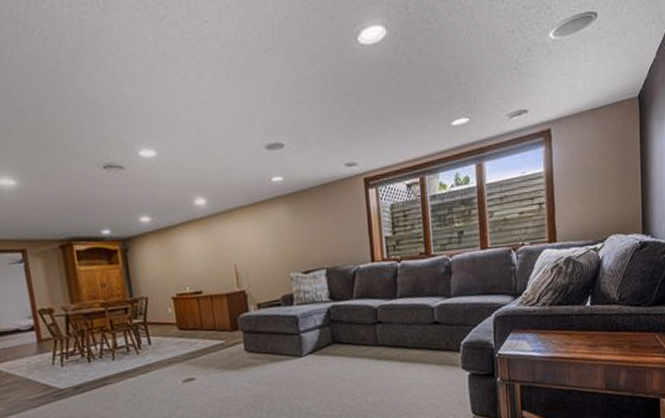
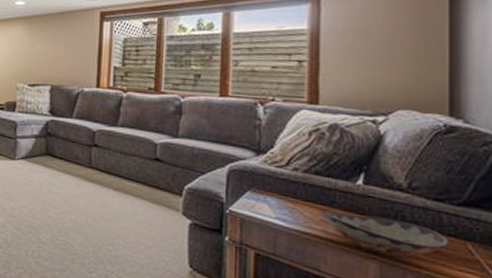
decorative bowl: none [562,328,644,360] -> present [318,210,448,257]

